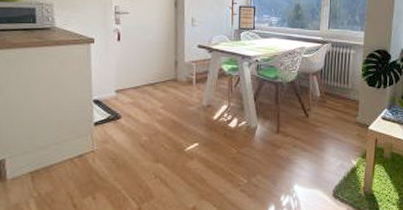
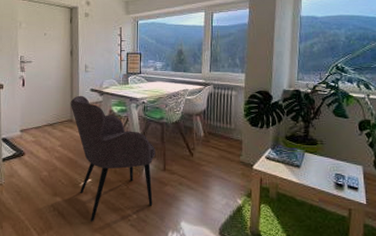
armchair: none [174,52,269,189] -> present [70,95,155,222]

